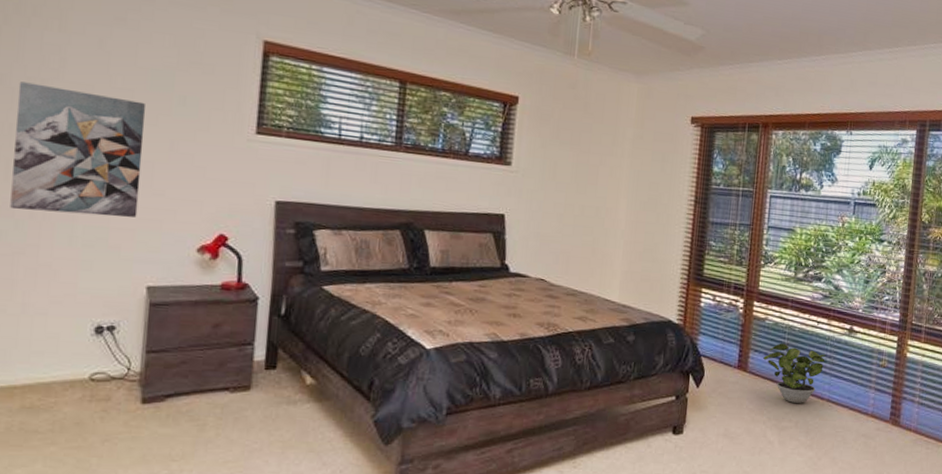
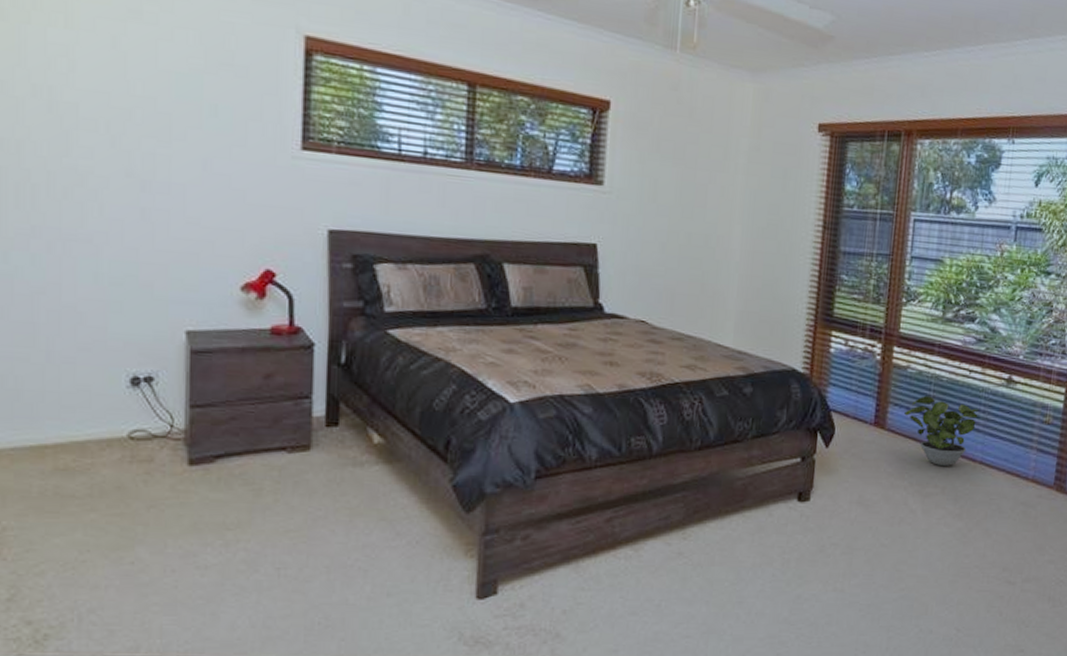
wall art: present [10,82,146,218] -> none [23,89,172,251]

